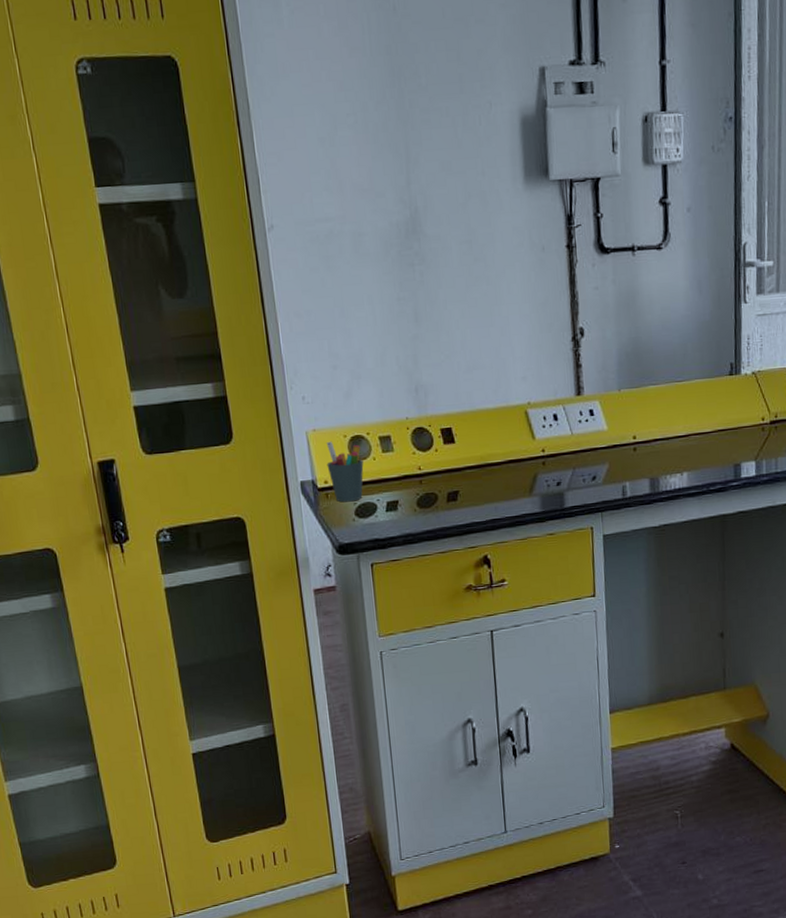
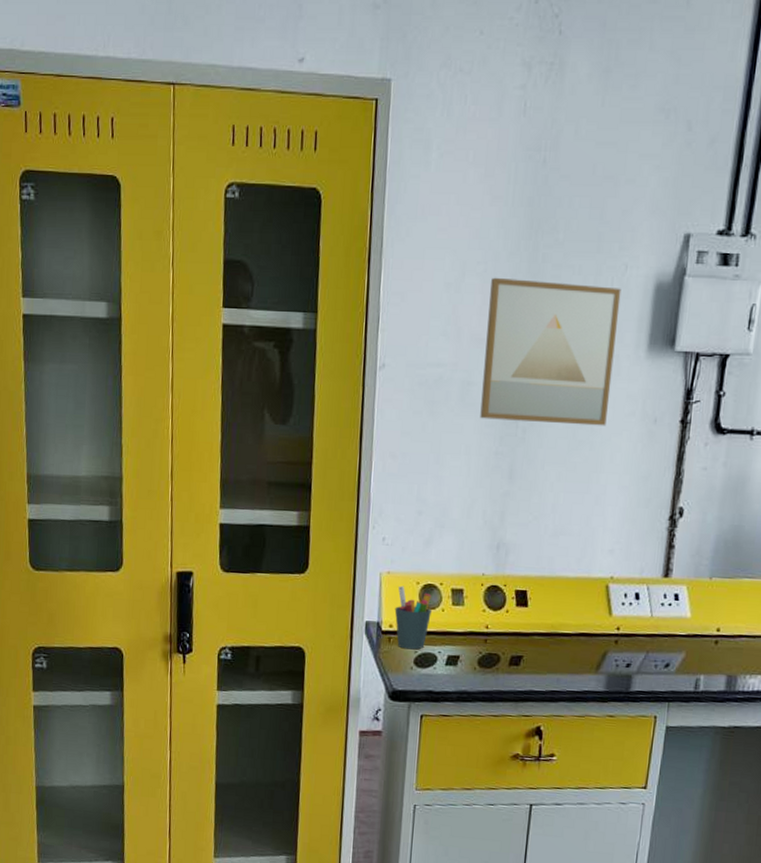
wall art: none [363,125,498,268] -> present [480,277,622,426]

